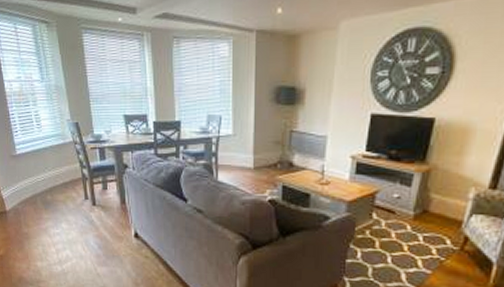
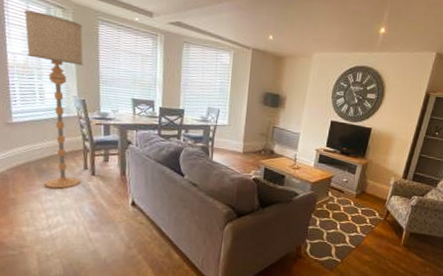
floor lamp: none [13,31,84,222] -> present [24,10,84,189]

